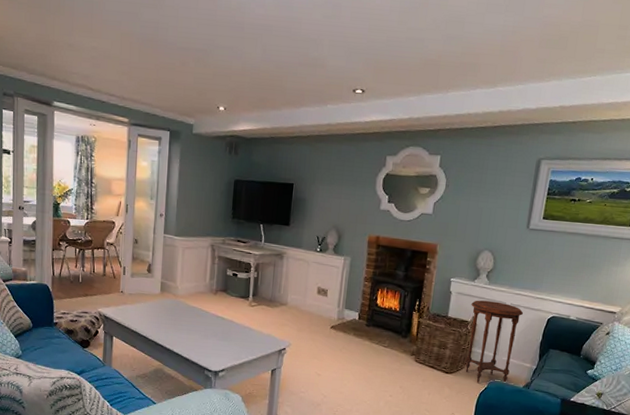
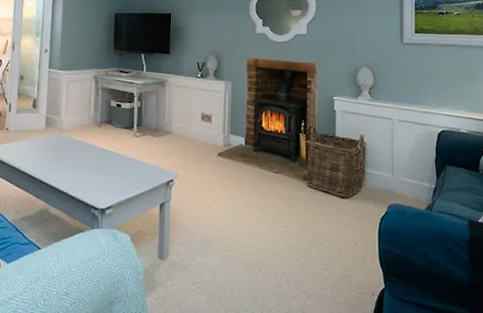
side table: present [465,300,524,384] -> none [357,117,412,208]

